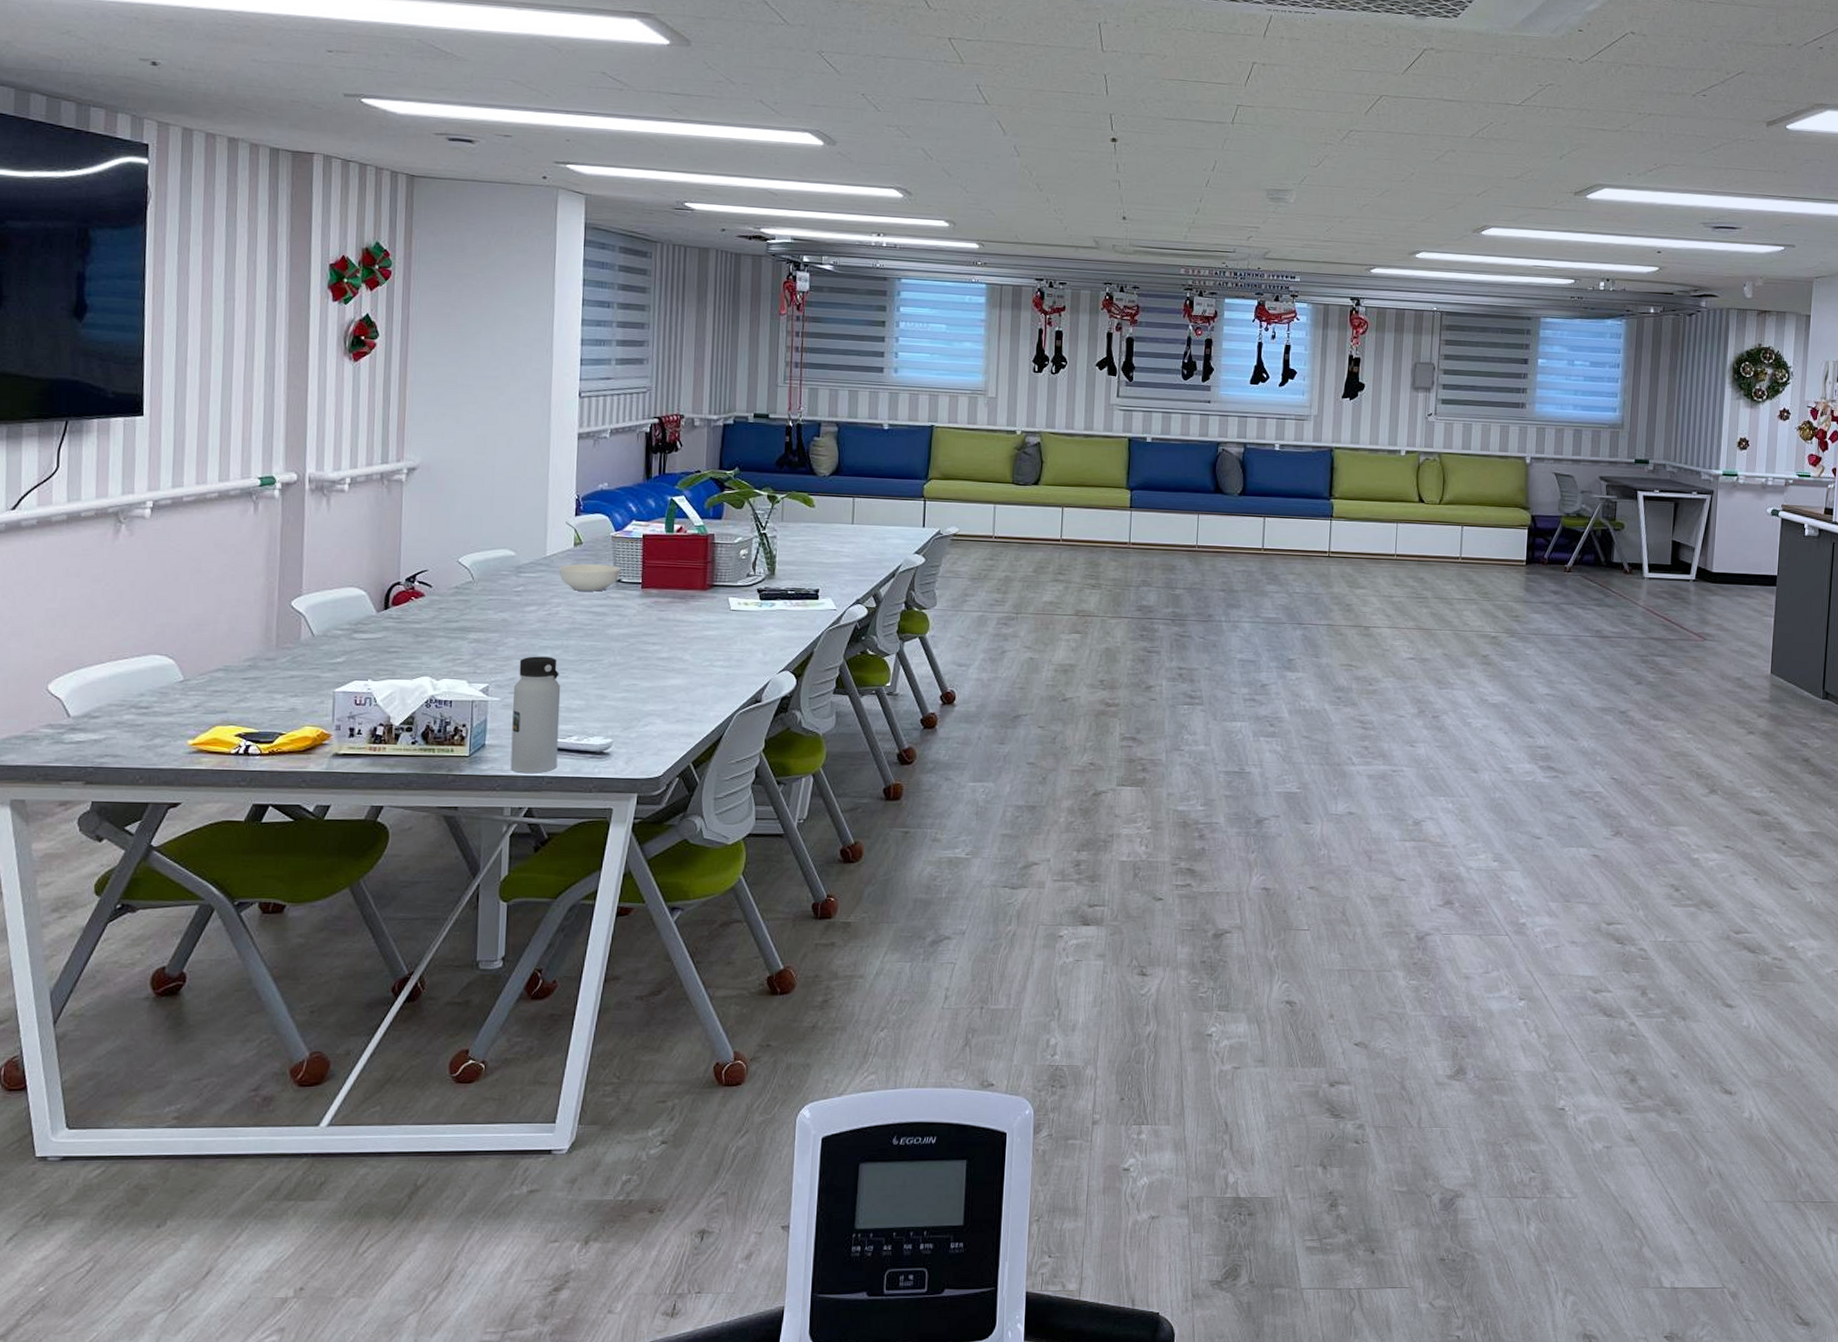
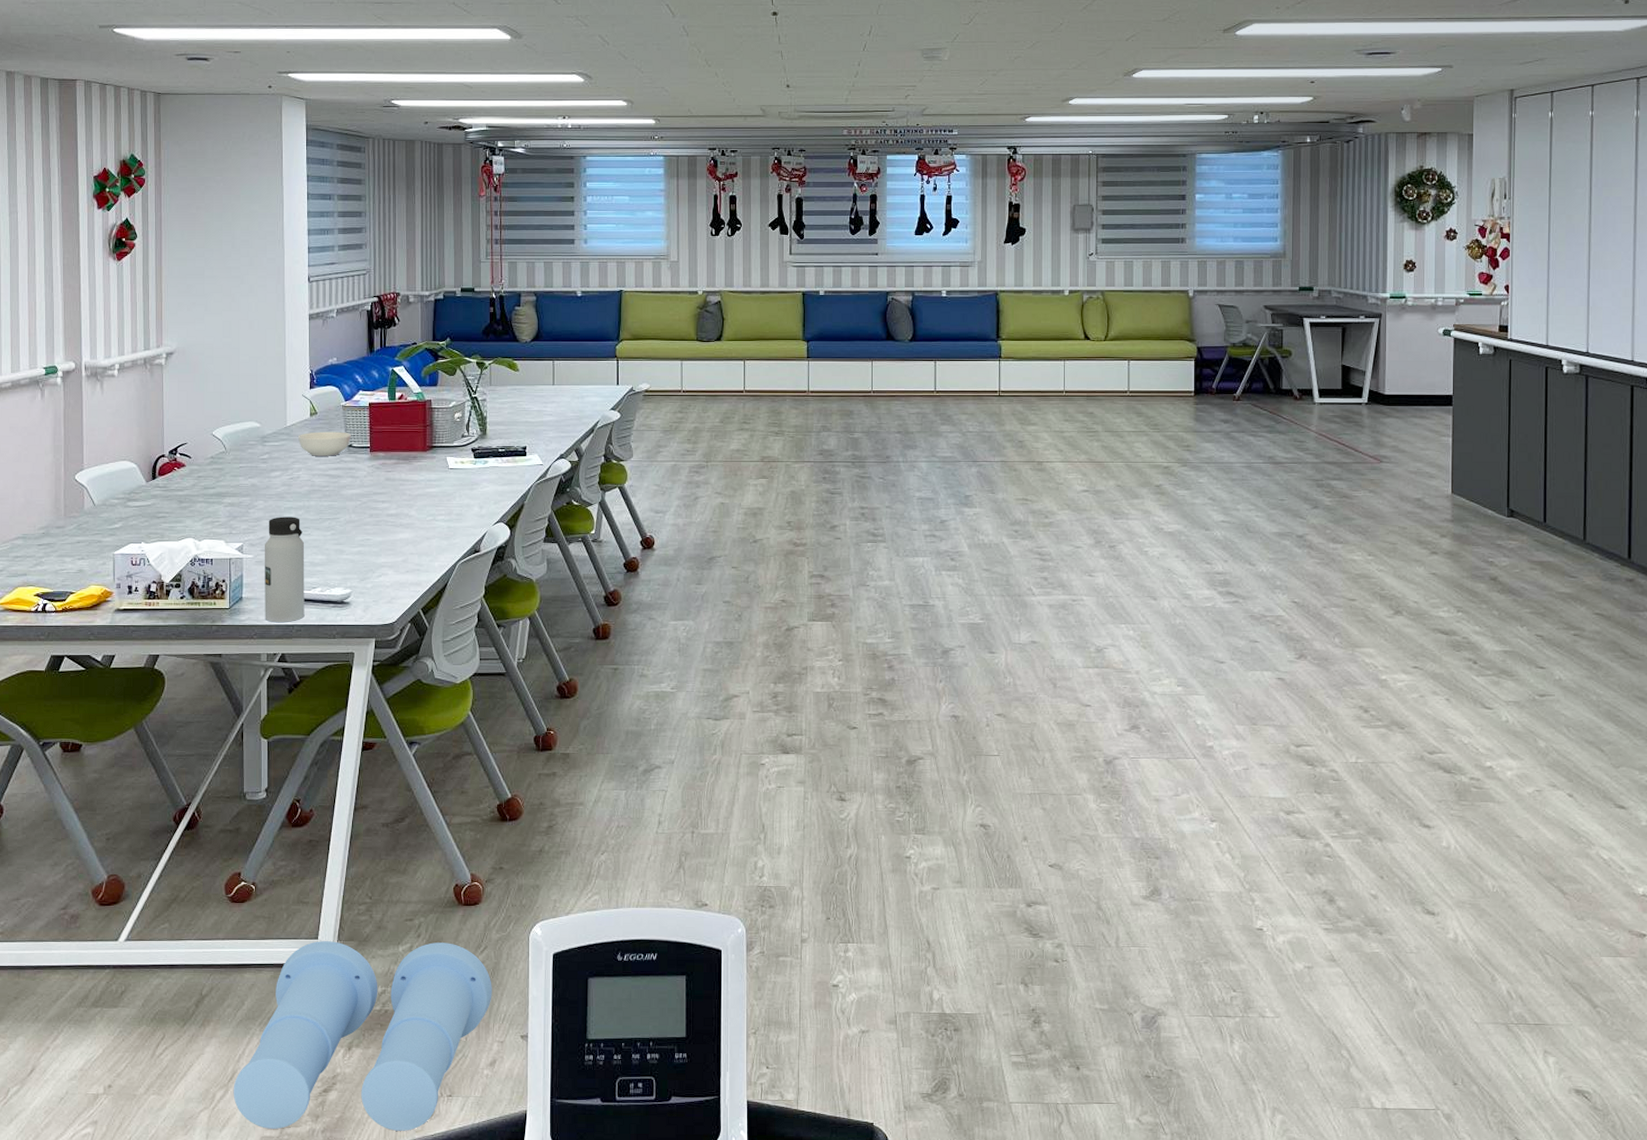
dumbbells: none [448,1125,752,1332] -> present [233,941,492,1131]

